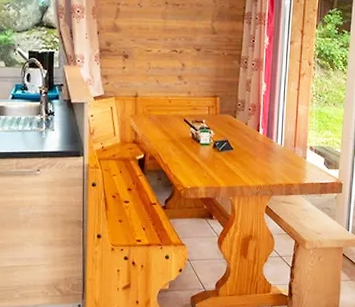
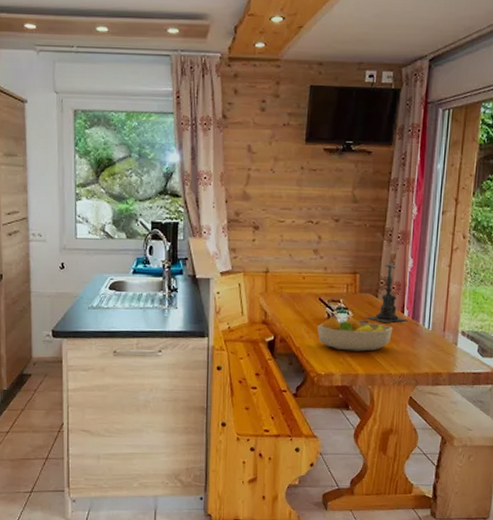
fruit bowl: none [183,136,250,166] -> present [317,317,393,352]
candle holder: none [226,85,264,140] -> present [366,260,409,323]

